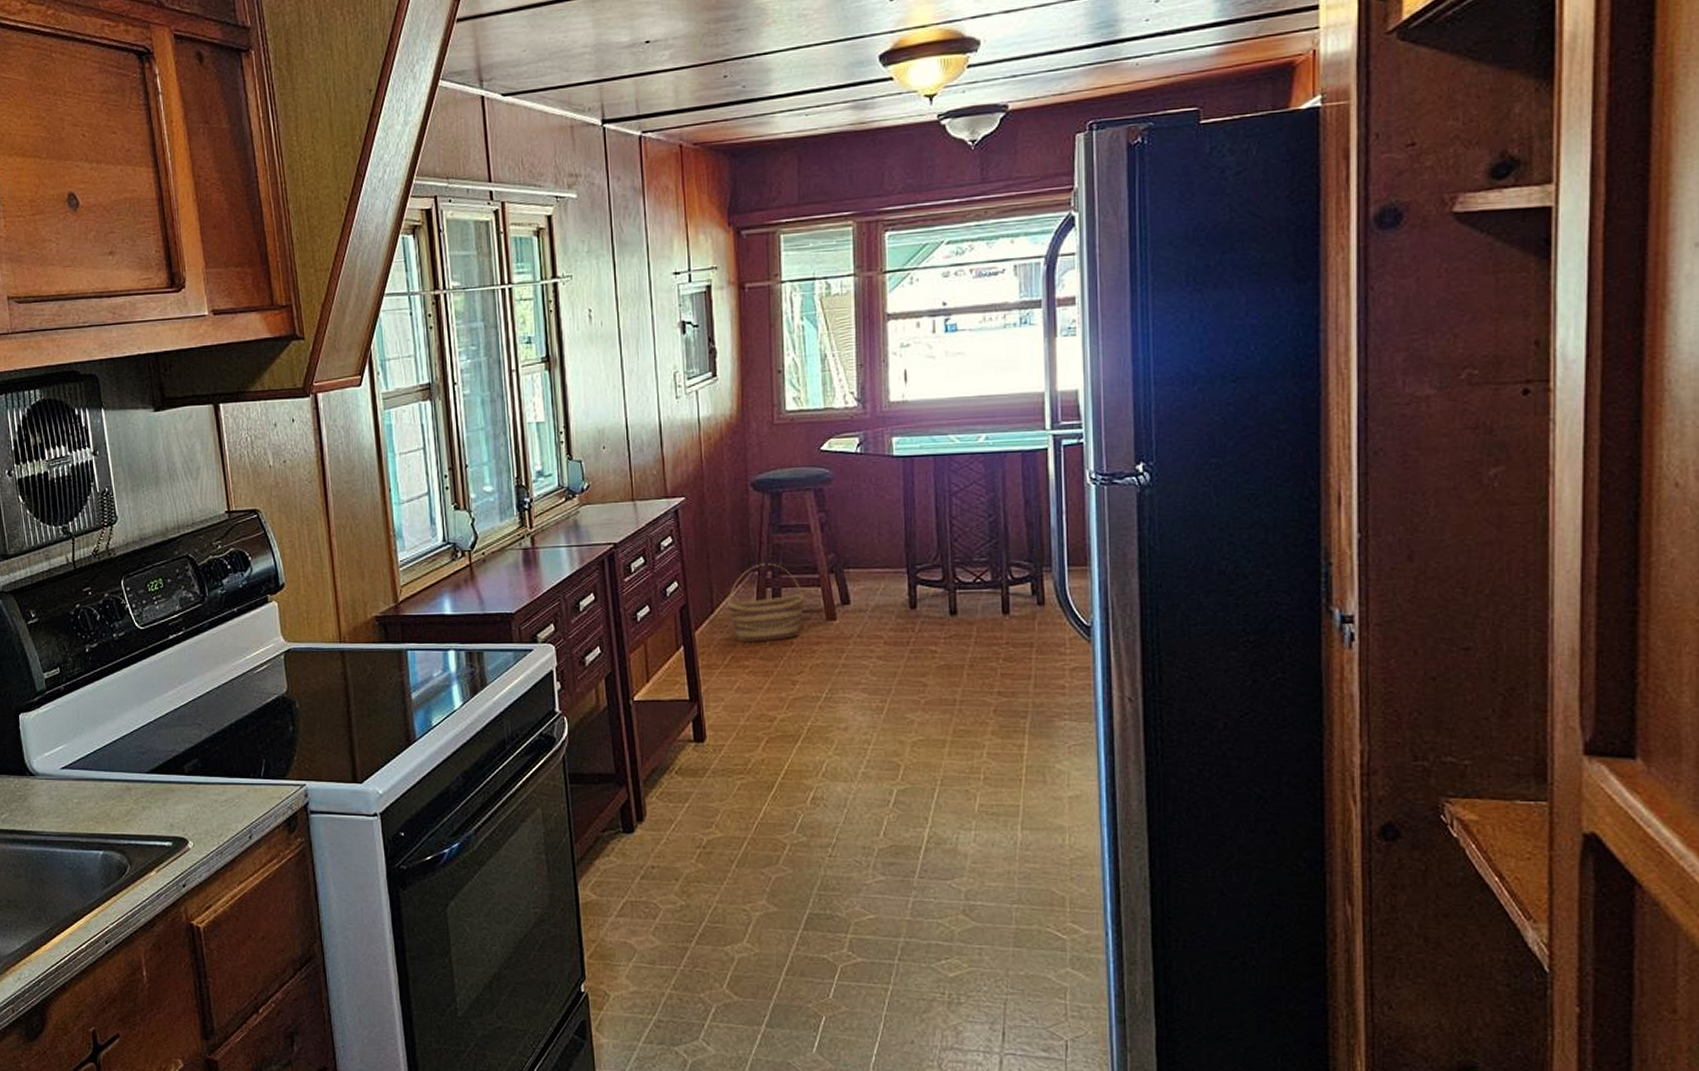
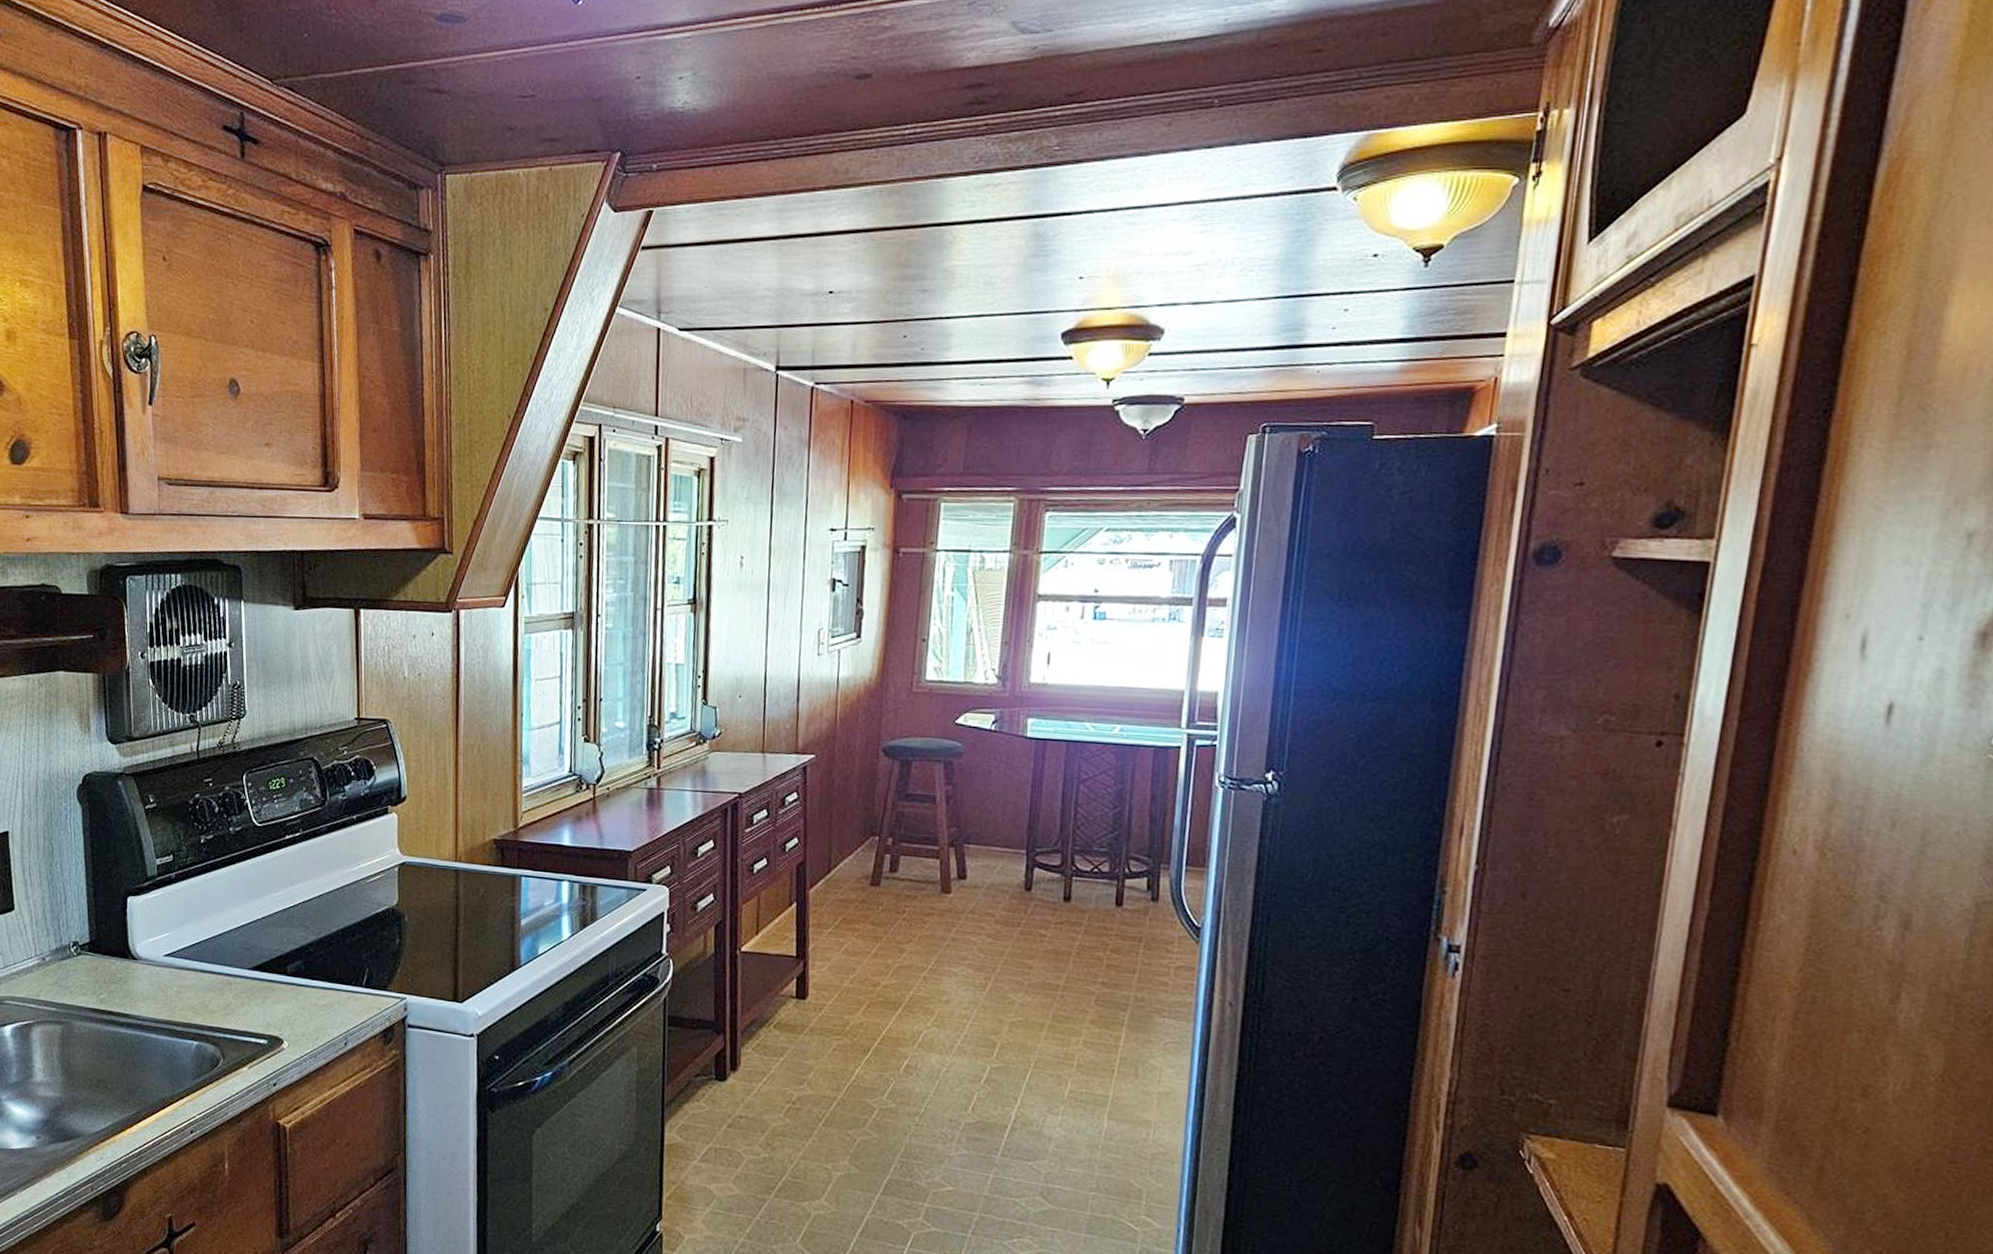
basket: present [727,563,804,643] -> none [844,829,921,908]

